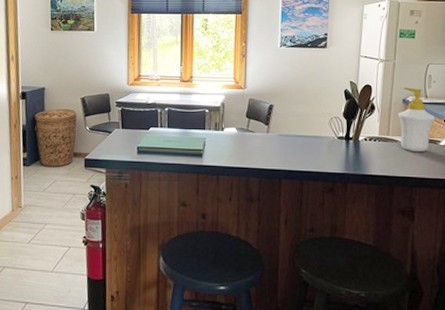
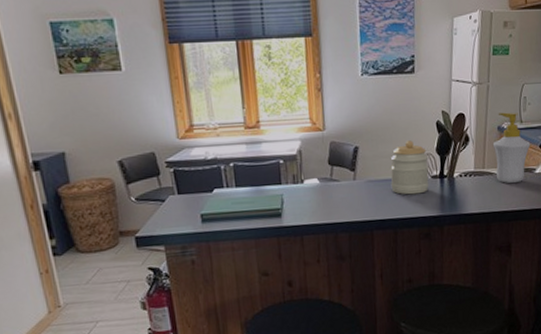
jar: none [300,104,336,152] -> present [390,140,429,195]

